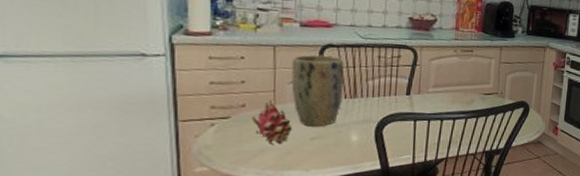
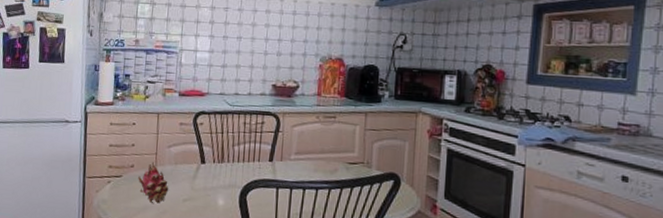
plant pot: present [291,54,344,127] -> none [170,121,214,189]

